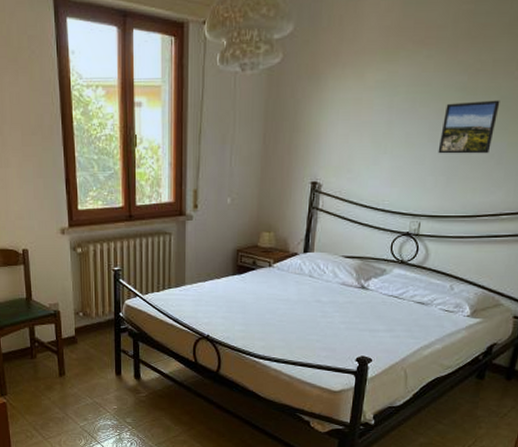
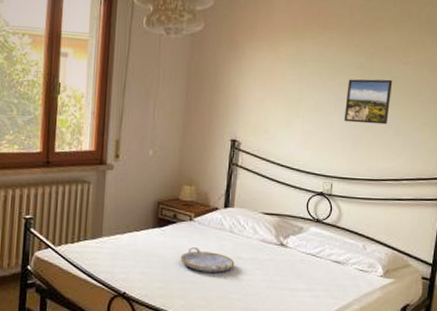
serving tray: none [260,292,314,316] -> present [180,247,235,273]

